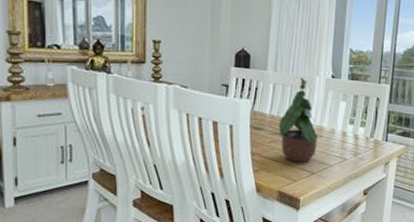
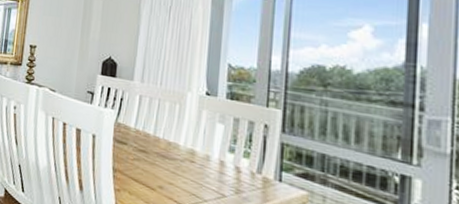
potted plant: present [278,78,319,163] -> none [143,91,191,190]

